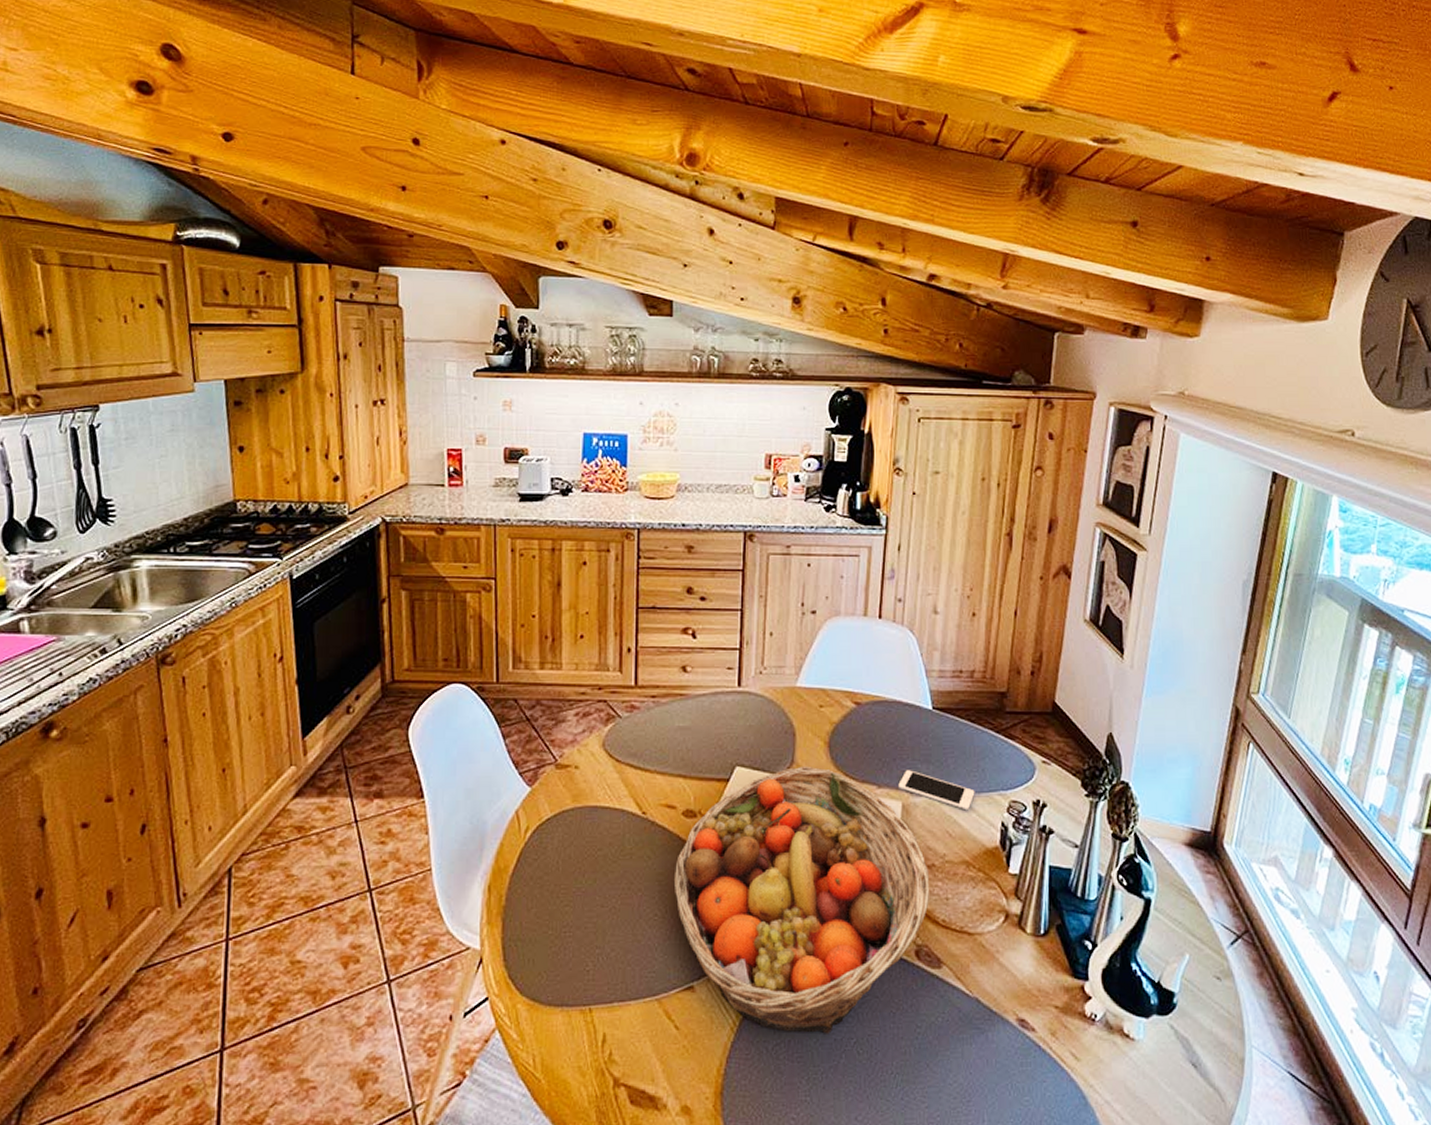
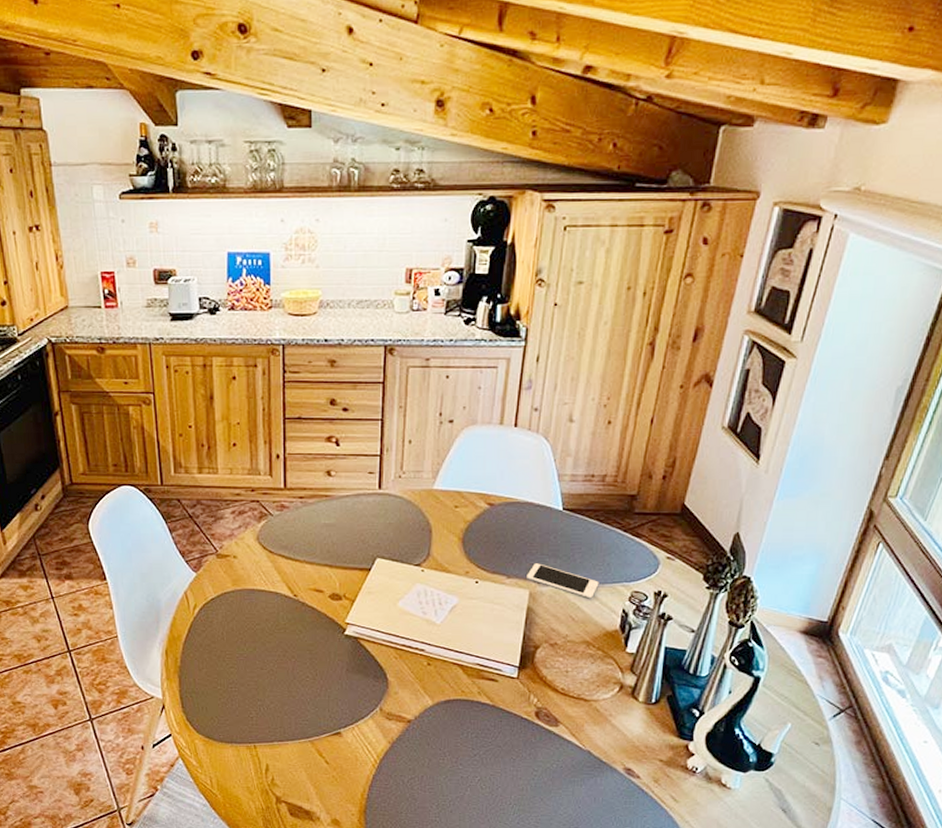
fruit basket: present [673,766,929,1034] -> none [322,558,551,773]

